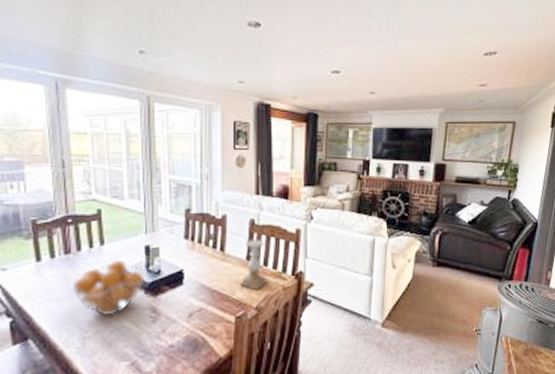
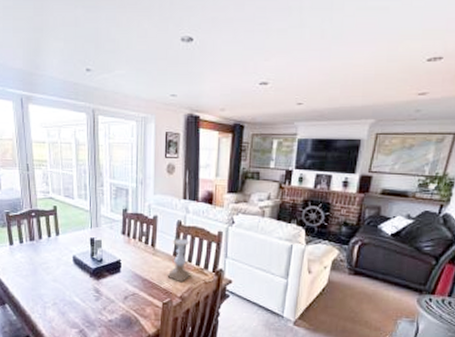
fruit basket: present [72,259,146,316] -> none [35,248,91,293]

